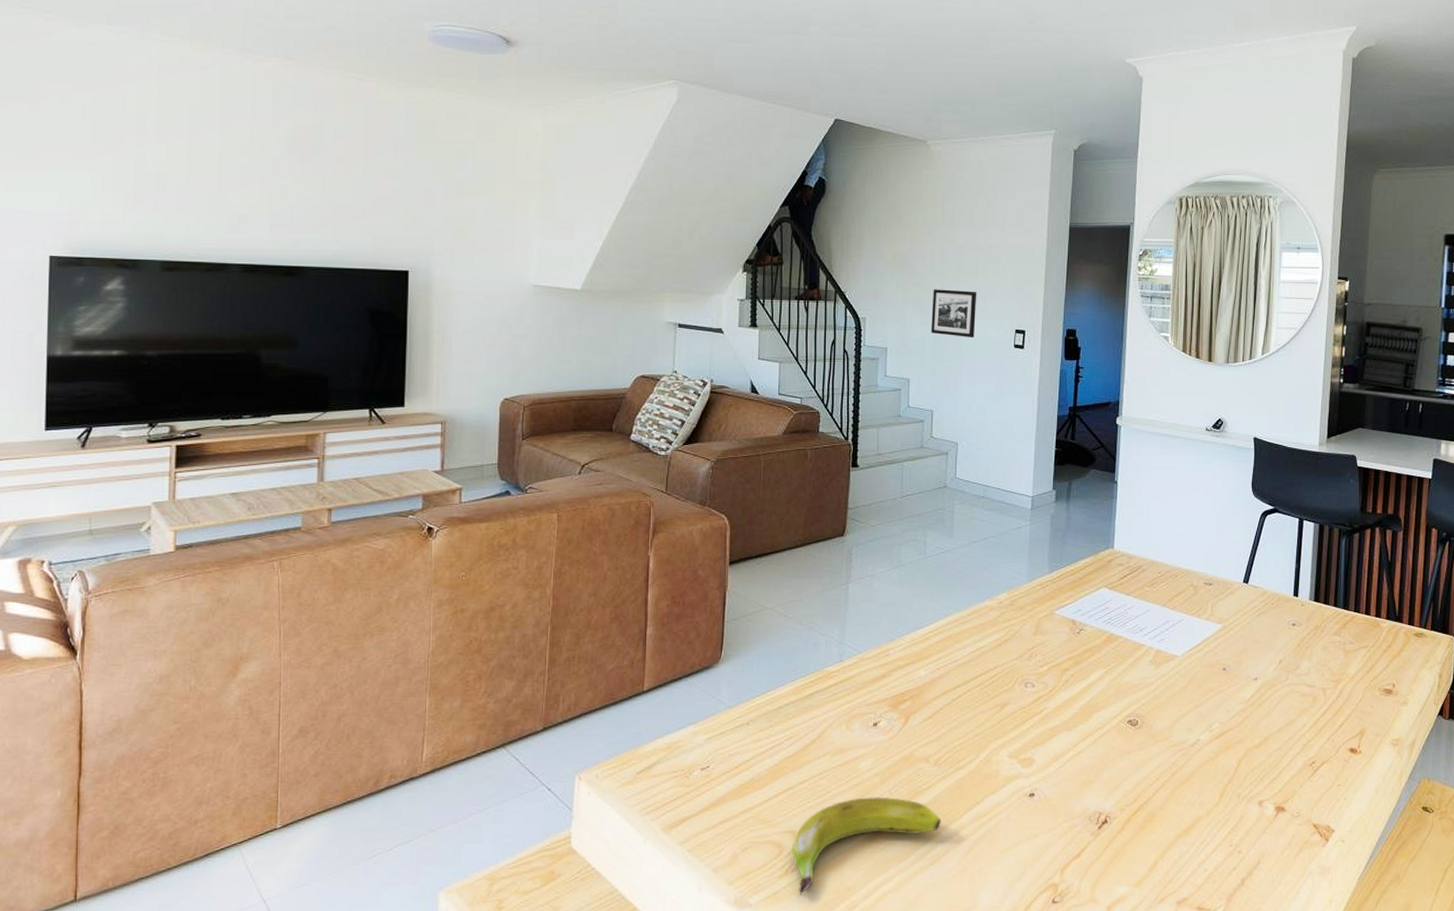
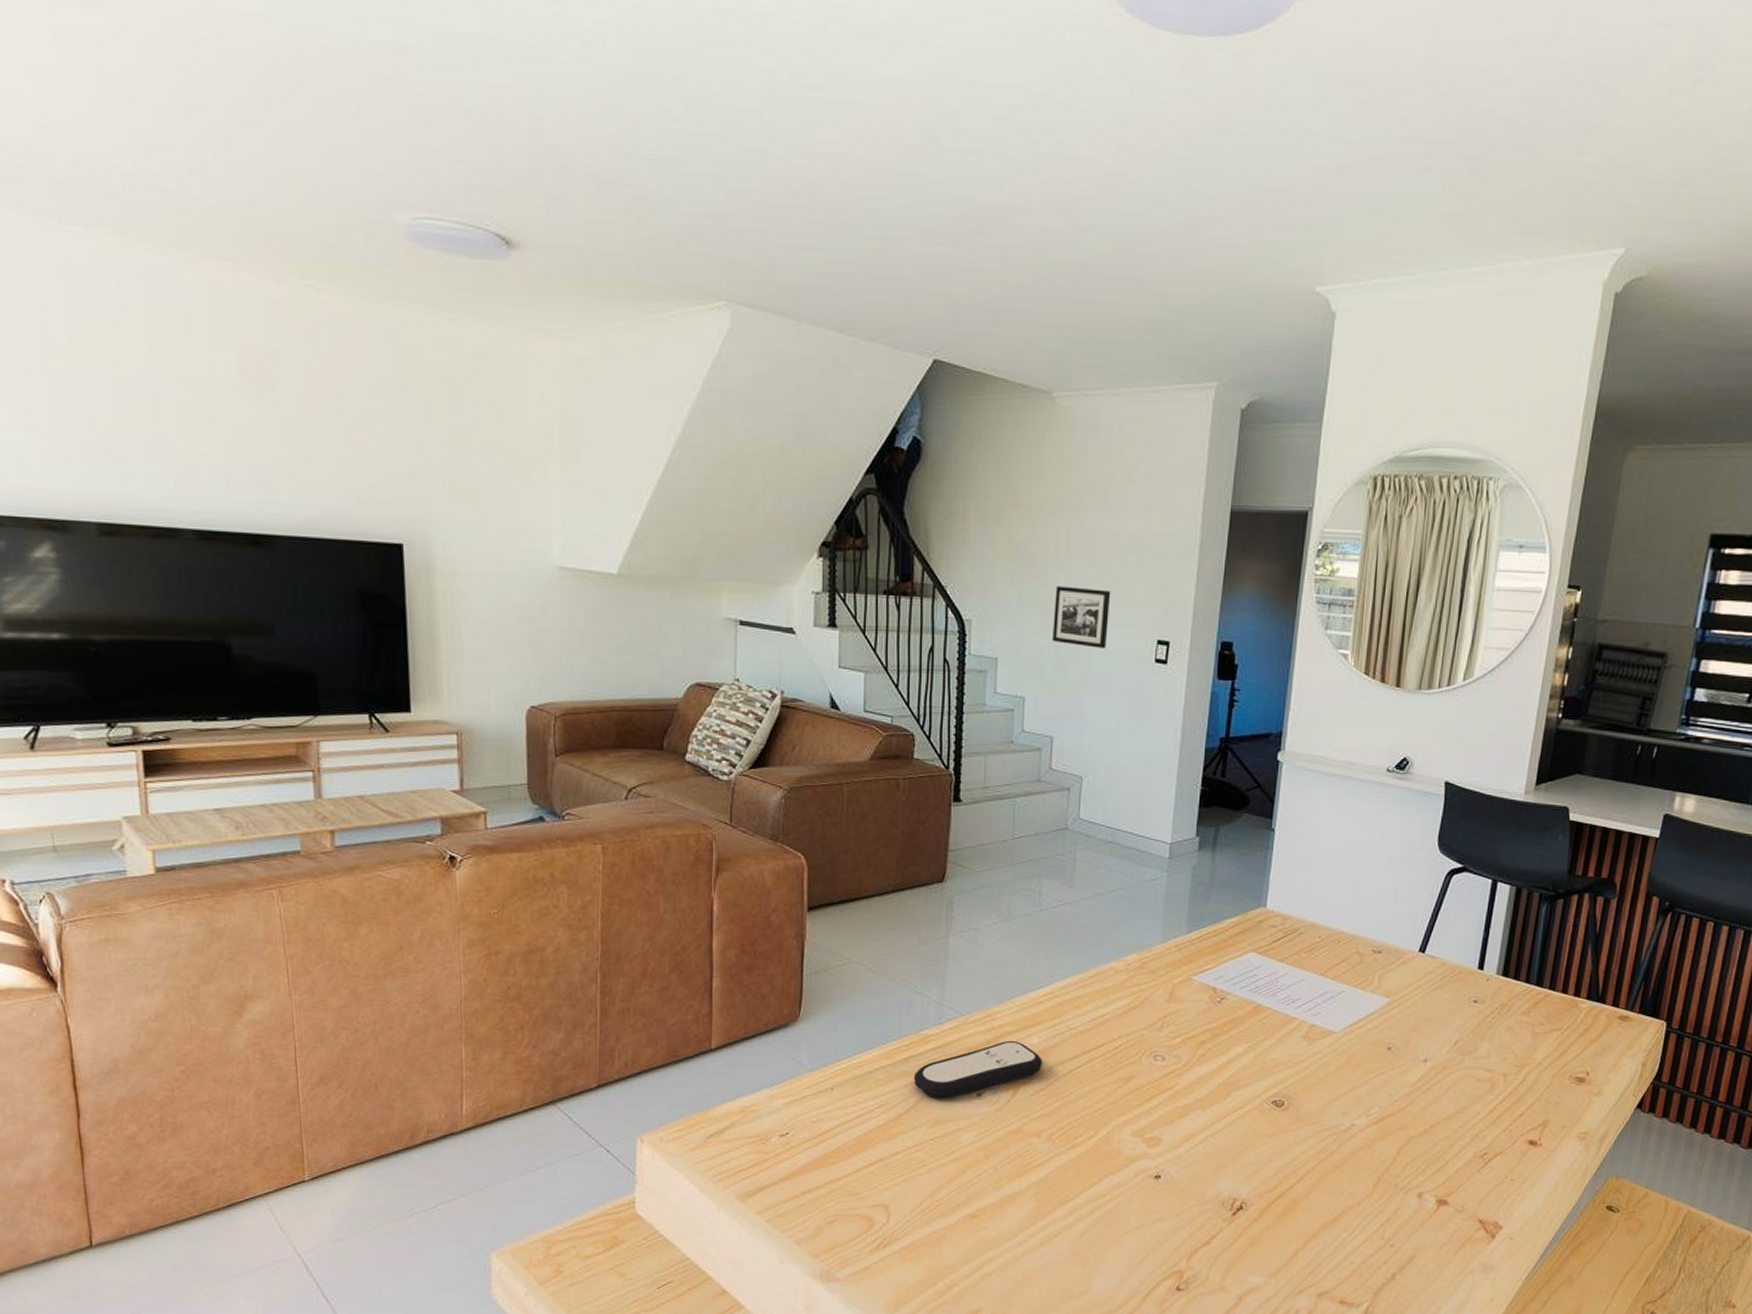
banana: present [792,797,941,895] -> none [884,1172,1053,1272]
remote control: none [818,673,929,730] -> present [913,1040,1042,1099]

